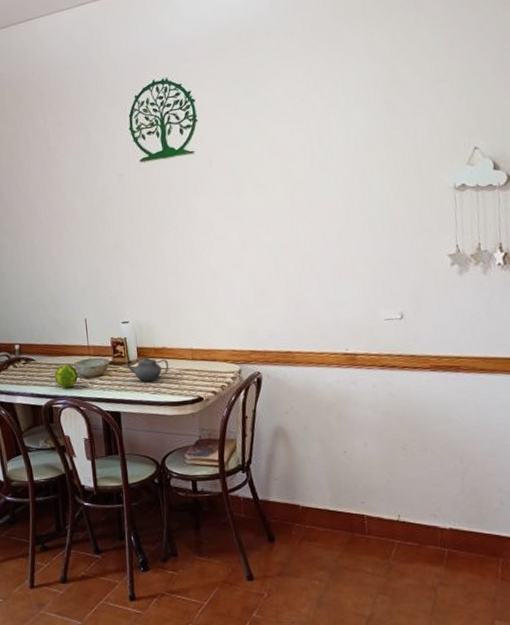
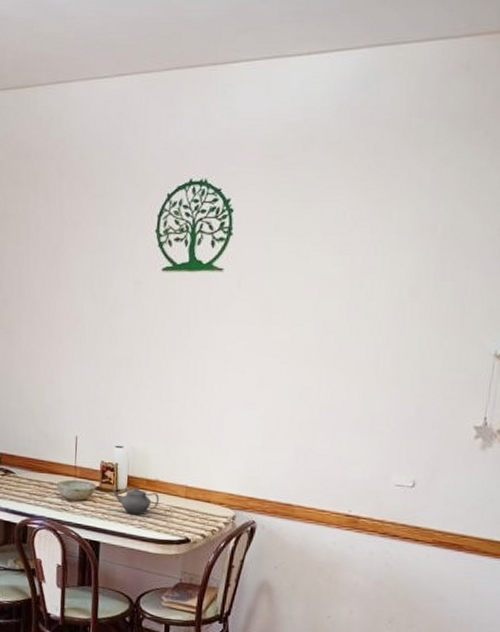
fruit: present [54,364,79,388] -> none [34,482,60,509]

